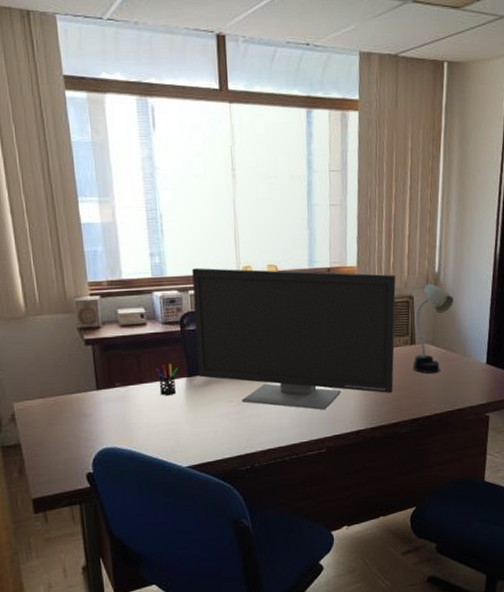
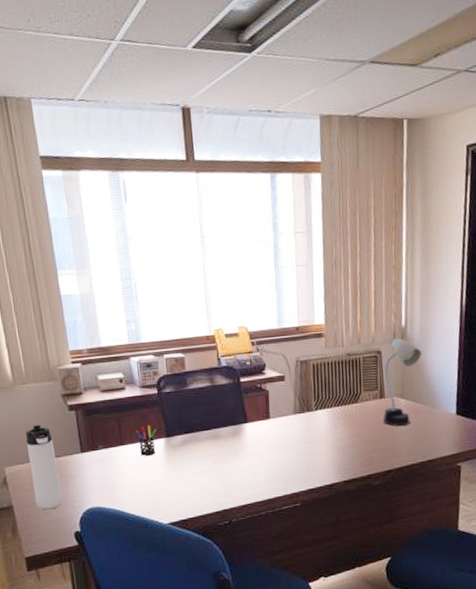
thermos bottle: none [37,359,76,449] -> present [26,424,63,510]
monitor: present [192,267,396,410] -> none [166,330,365,466]

